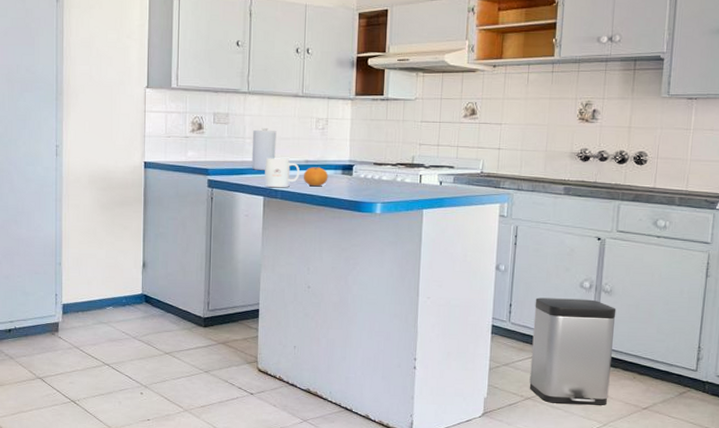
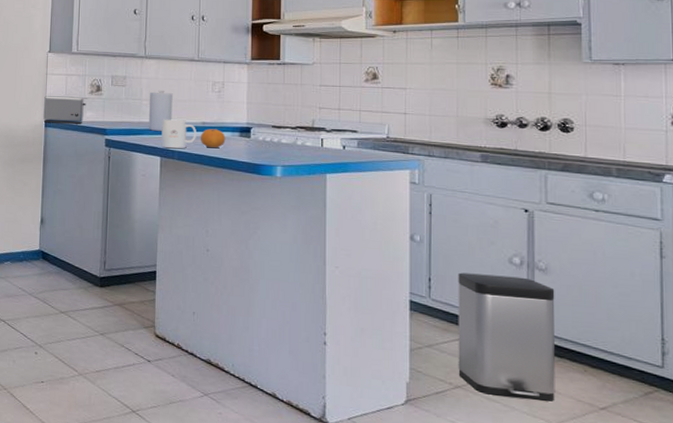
toaster: none [143,135,187,166] -> present [43,96,86,125]

